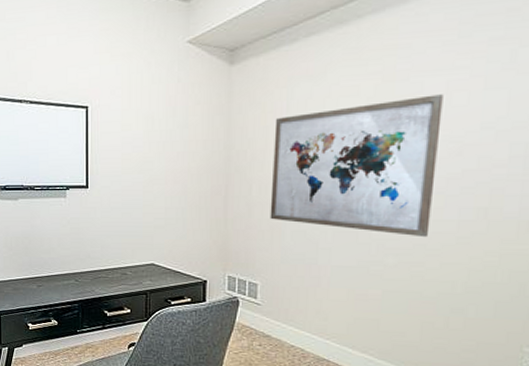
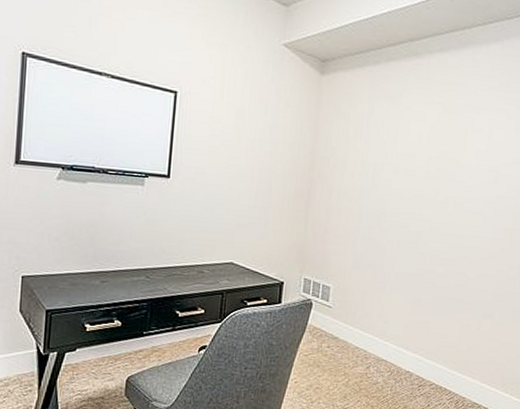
wall art: present [270,94,444,238] -> none [345,129,487,251]

